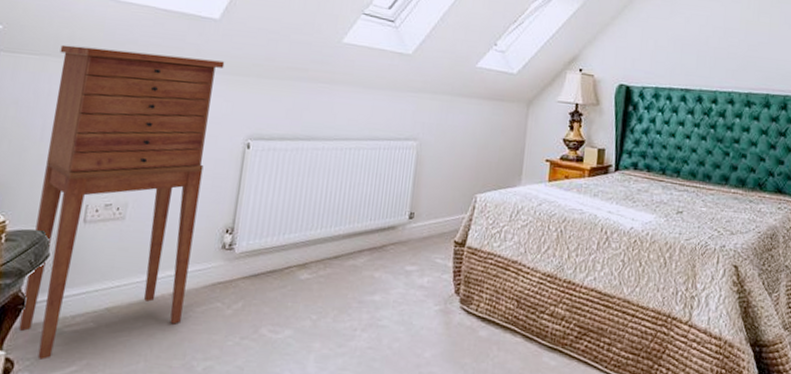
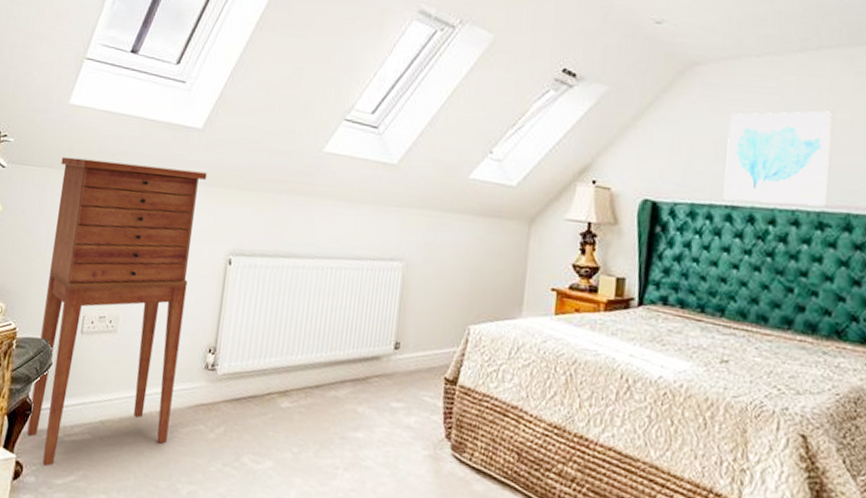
wall art: none [679,15,757,89] -> present [723,110,833,207]

